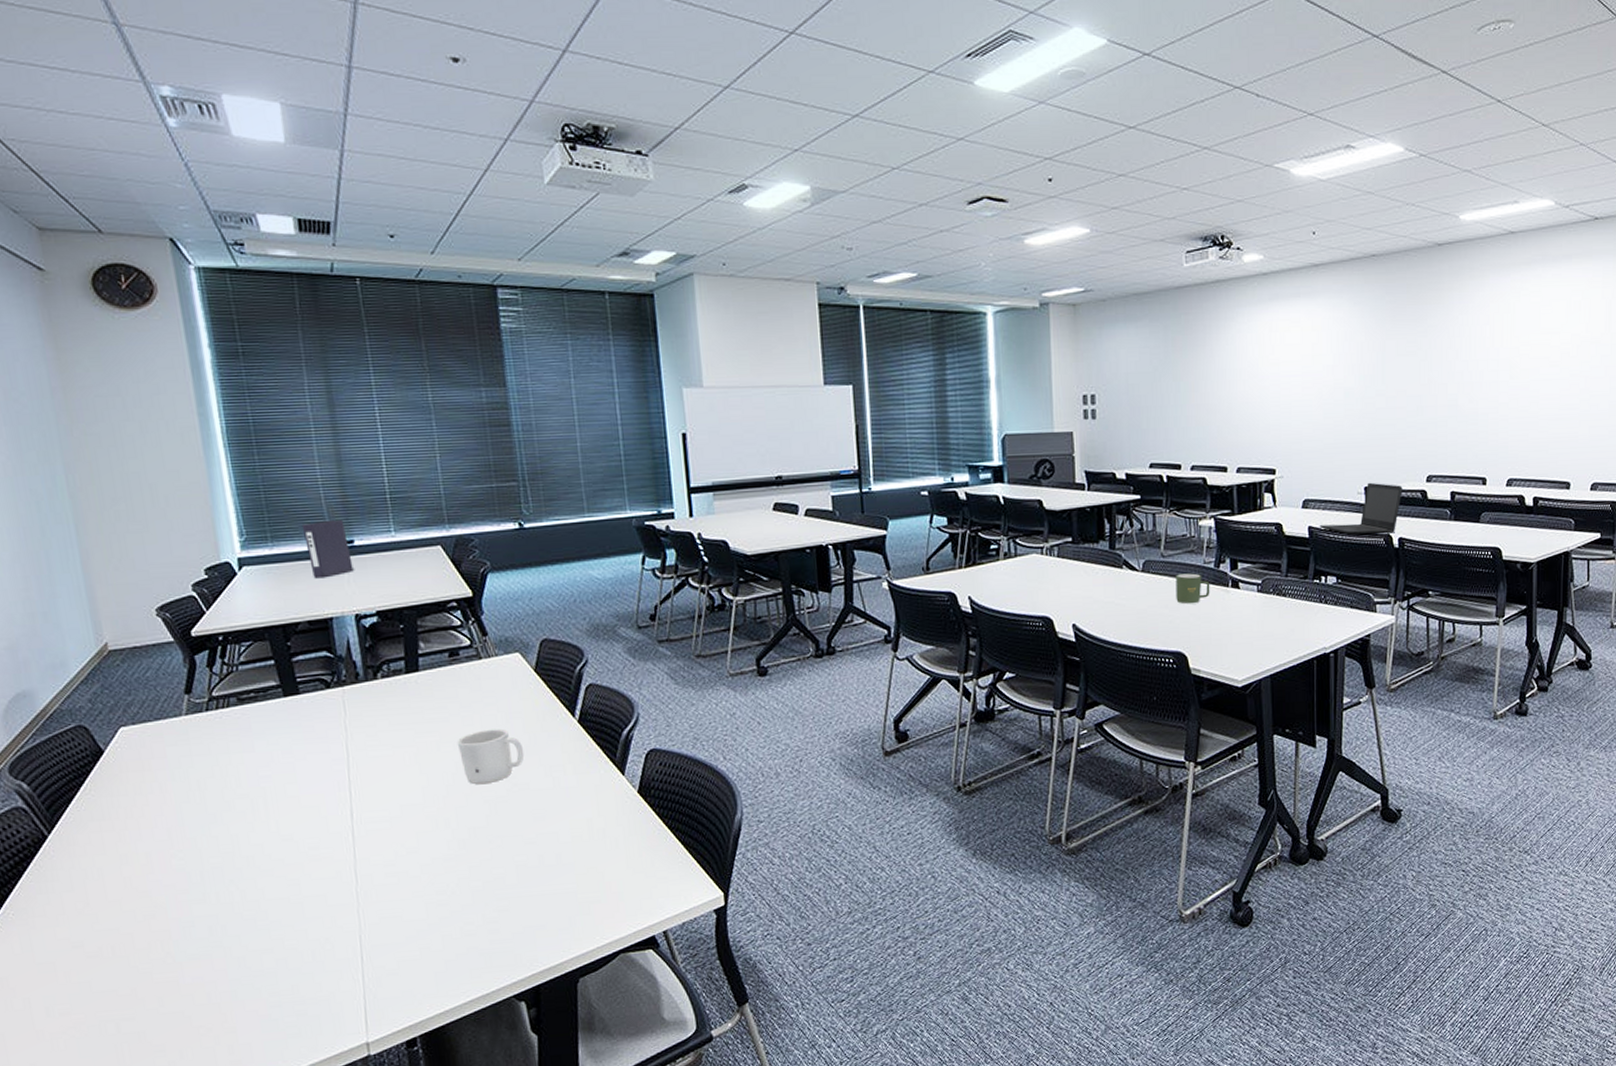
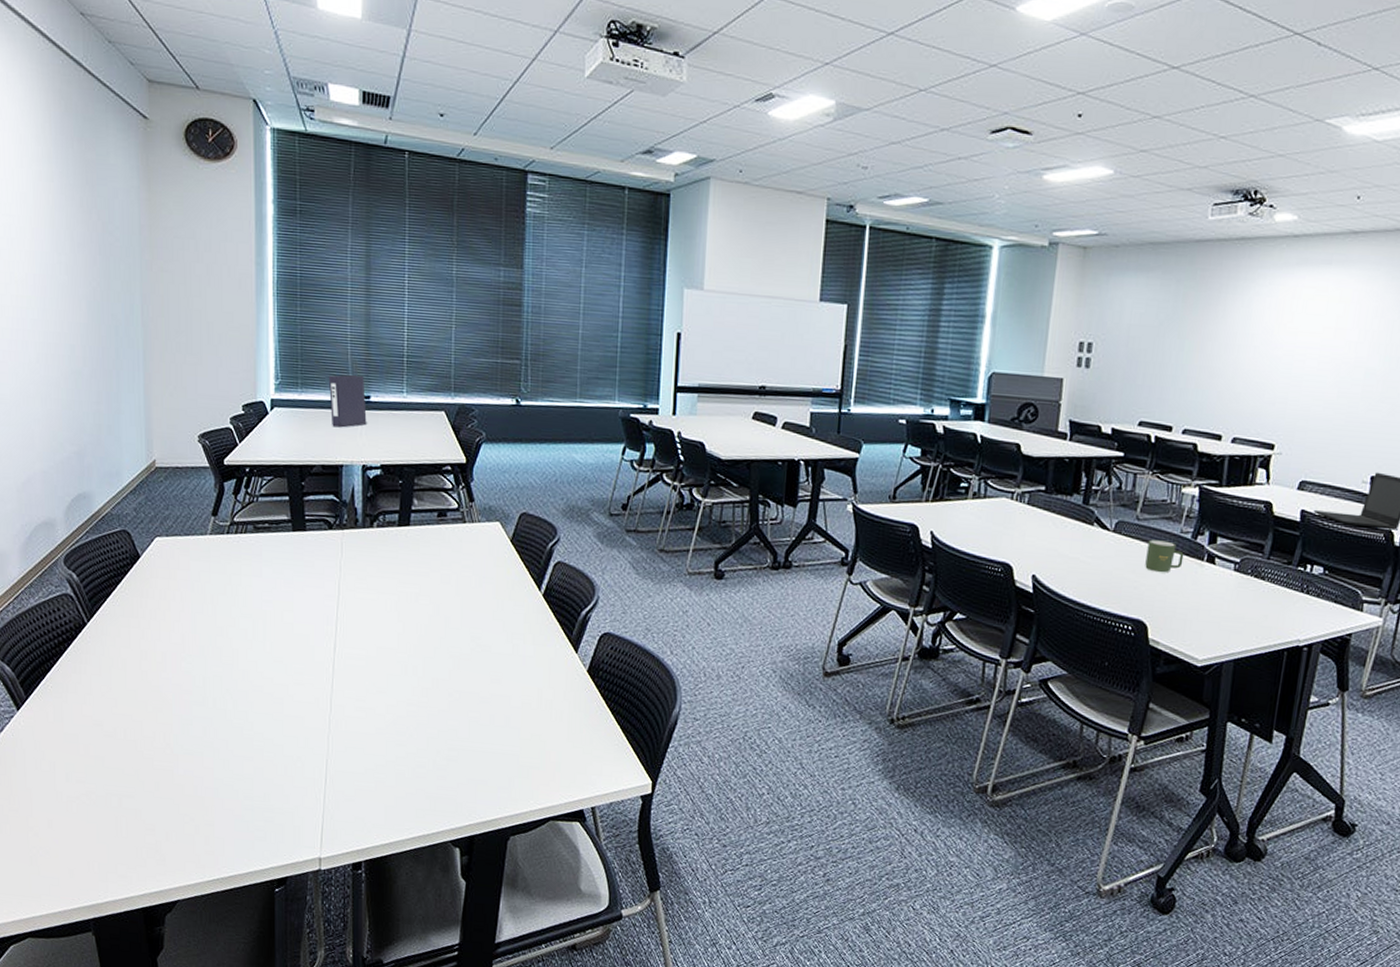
mug: present [457,728,525,785] -> none [433,589,491,640]

